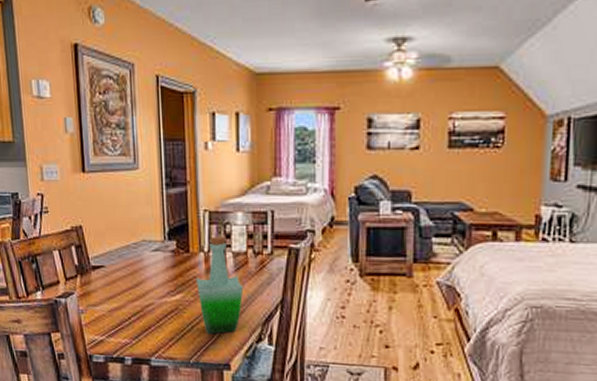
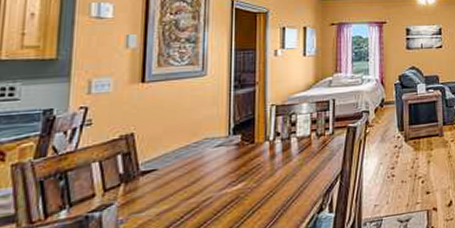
bottle: present [196,236,244,334] -> none [260,125,307,215]

